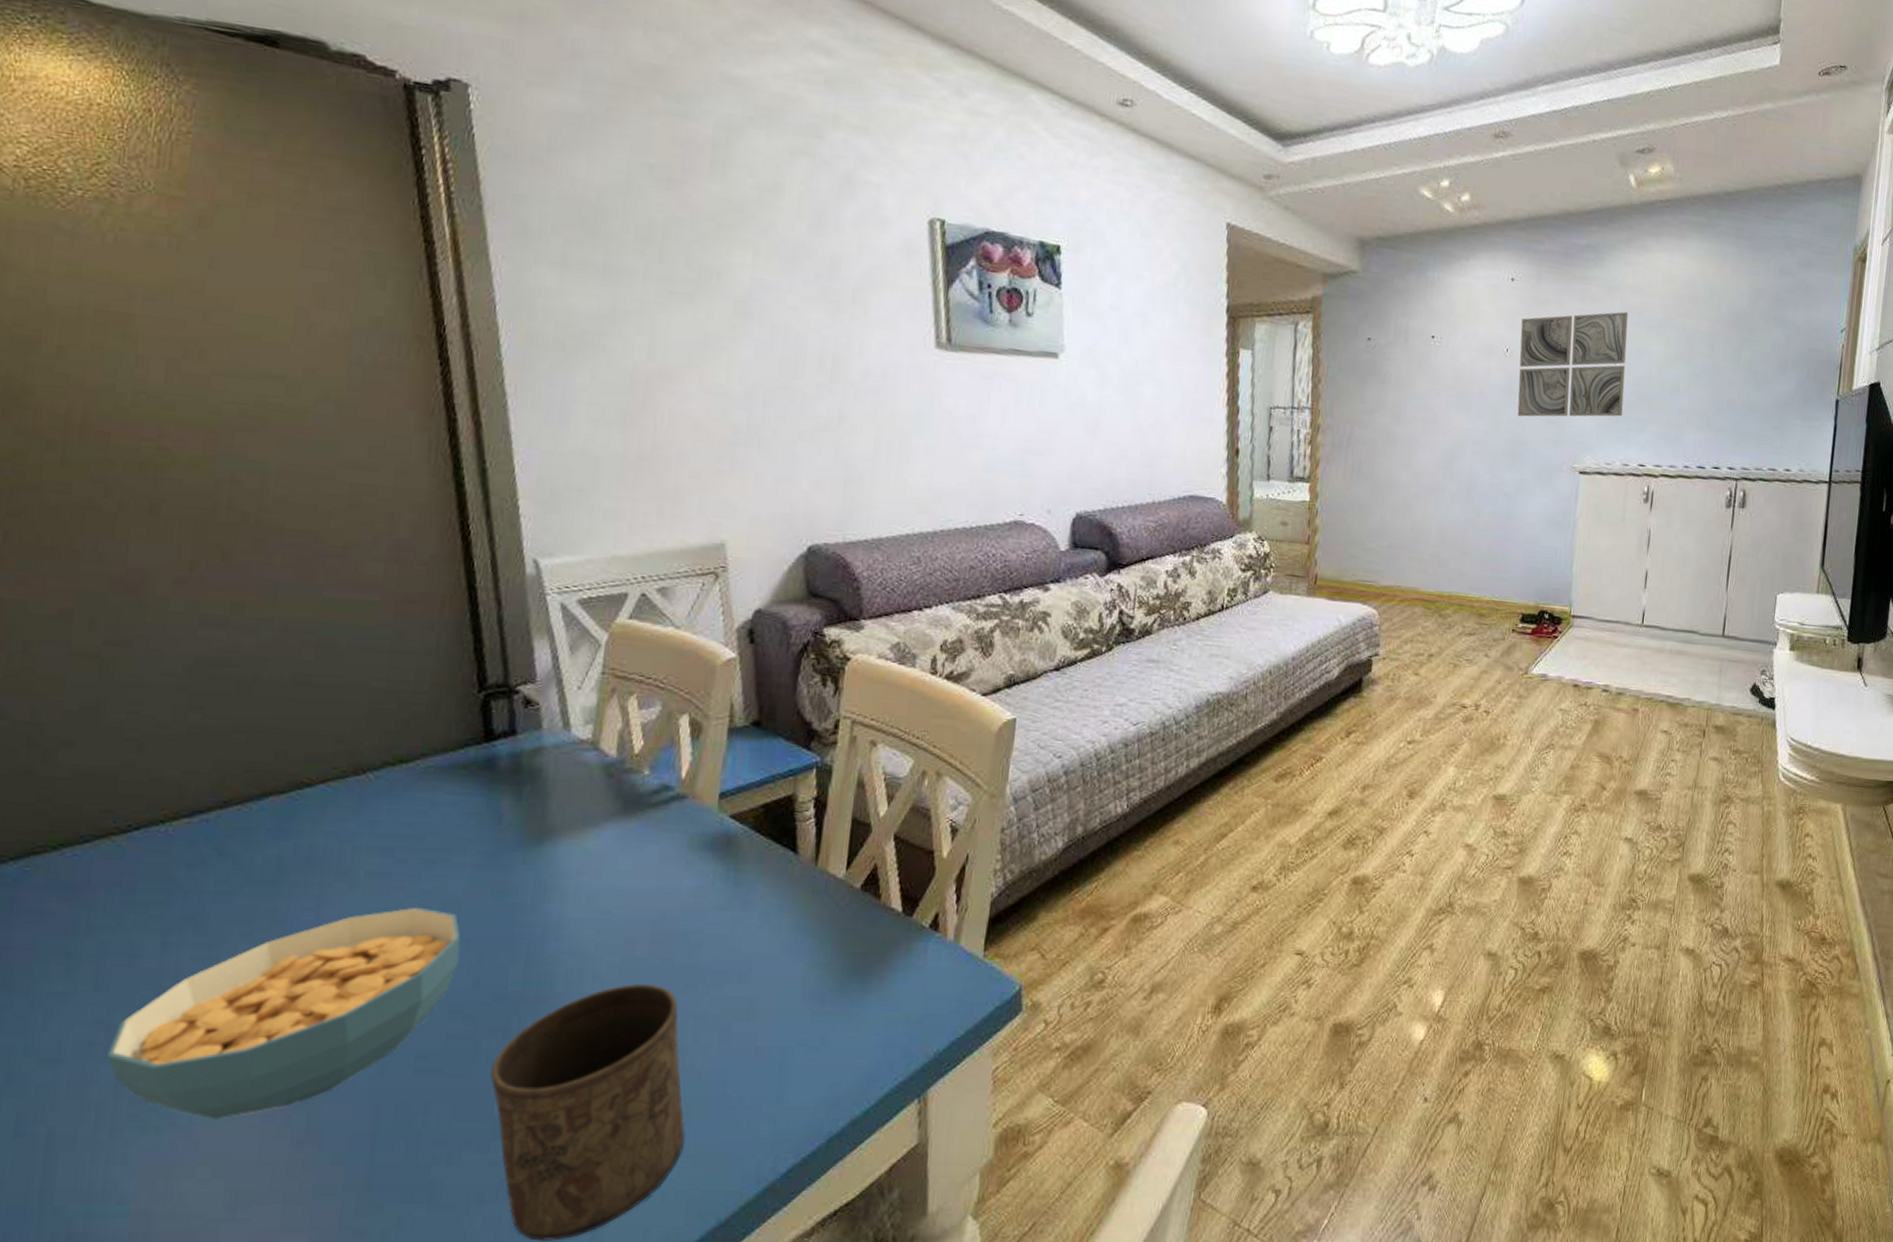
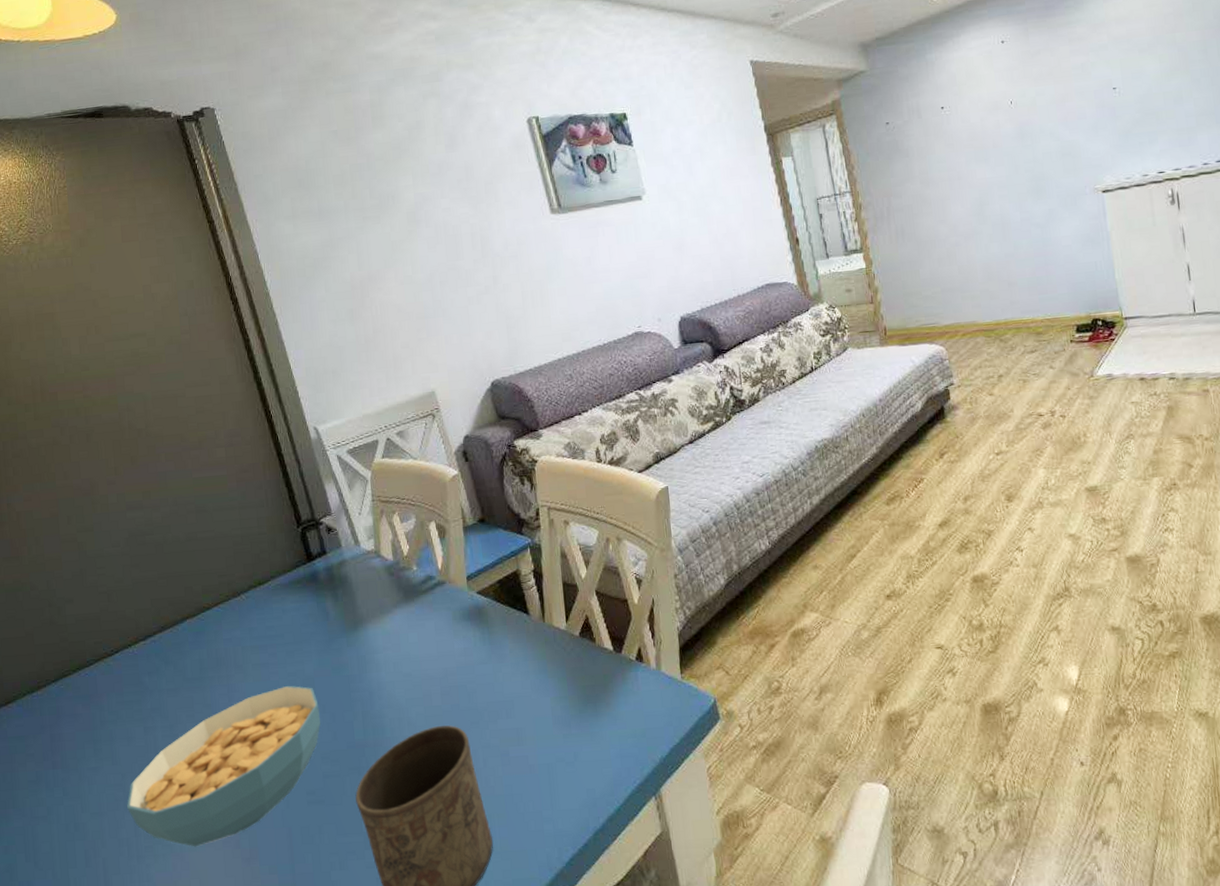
wall art: present [1517,311,1629,417] -> none [1018,42,1133,157]

